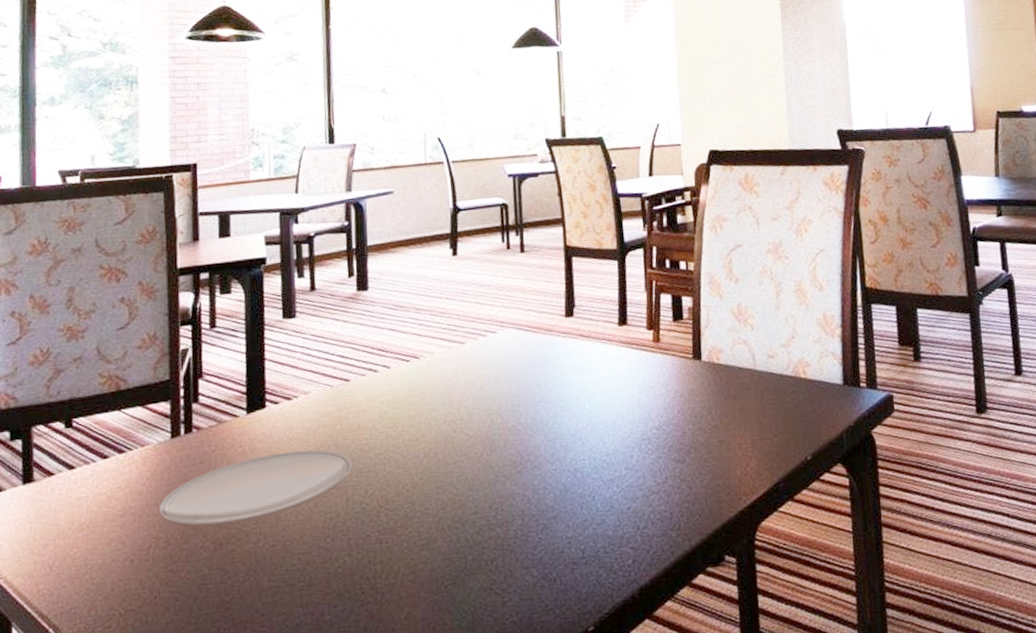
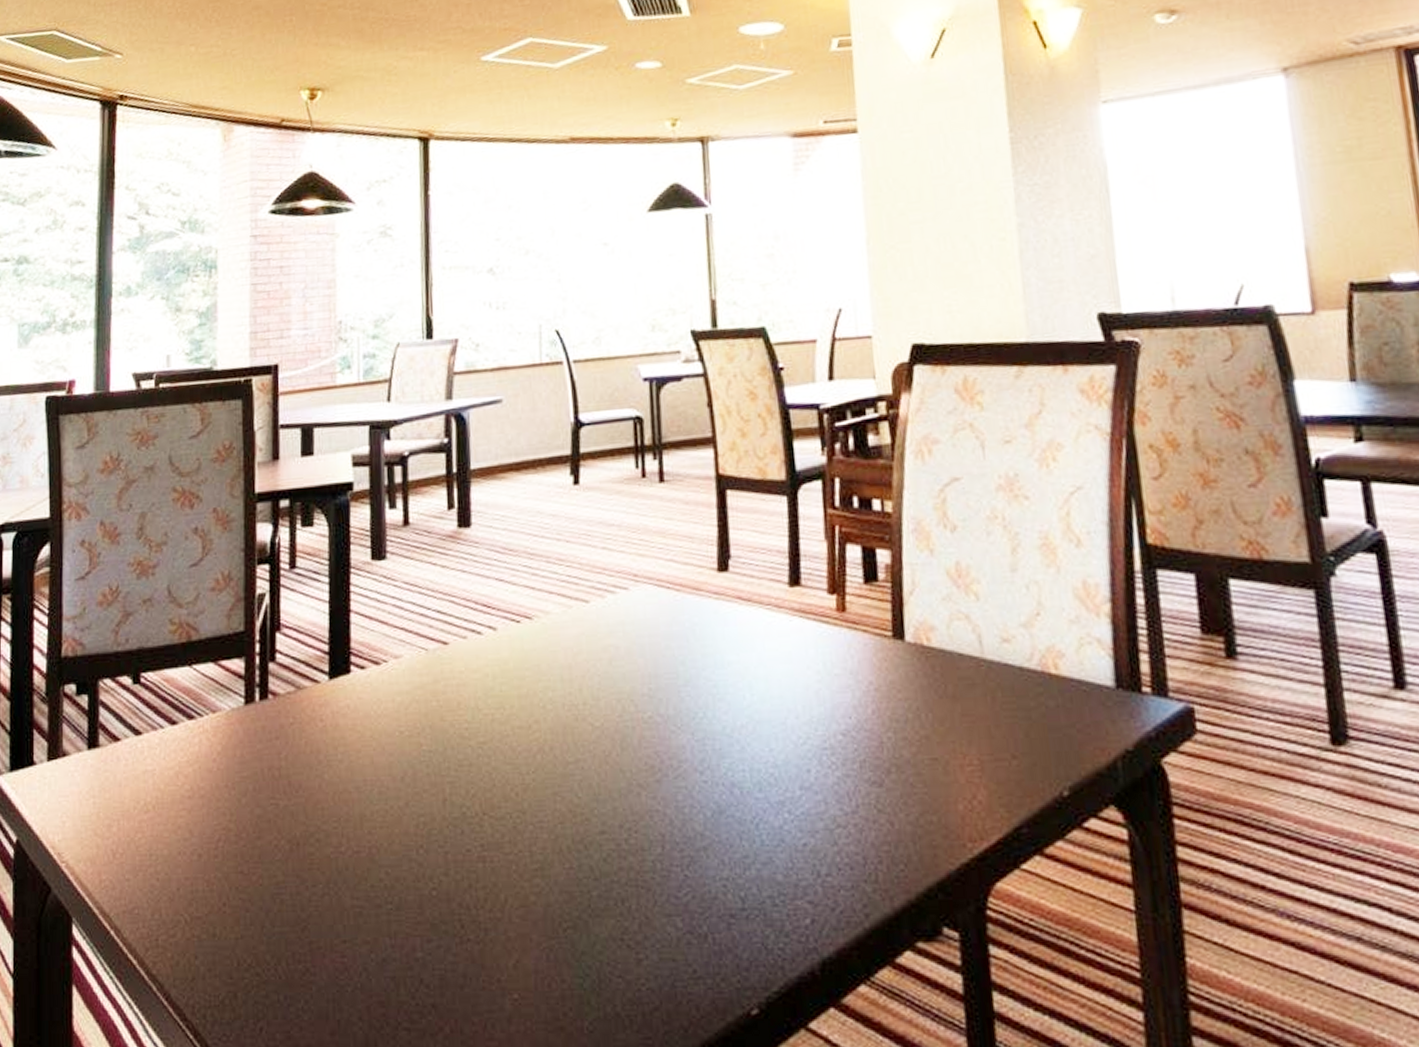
plate: present [159,450,352,527] -> none [230,730,450,821]

